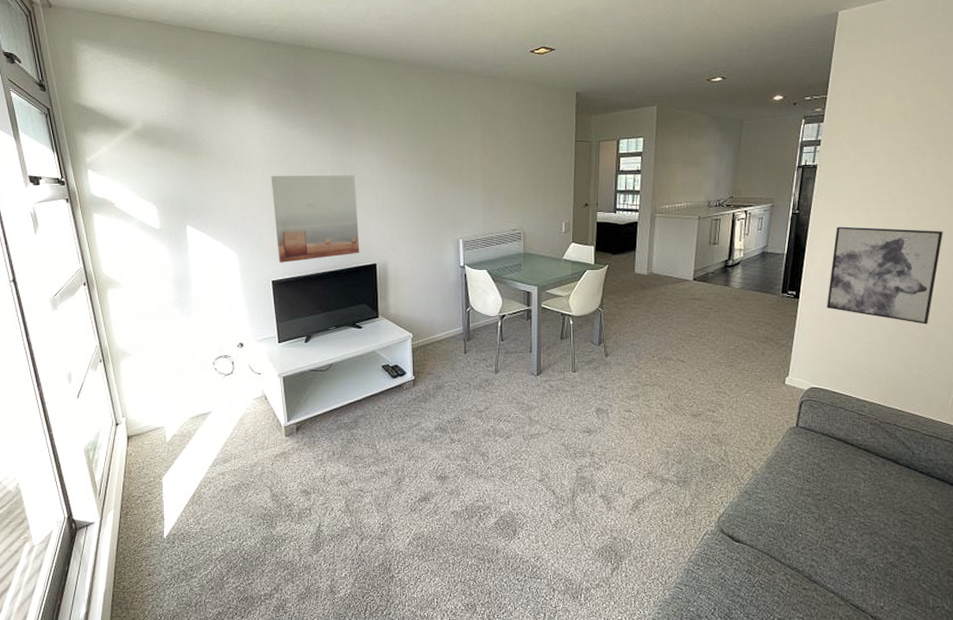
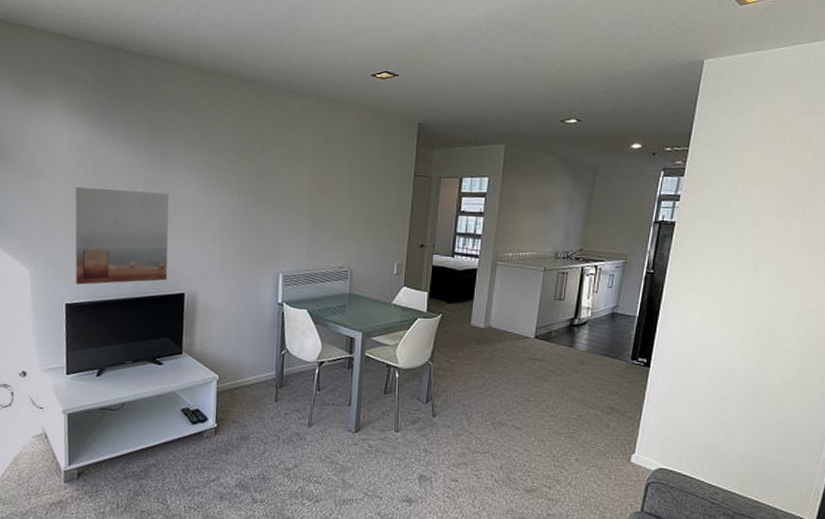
wall art: present [827,226,943,324] -> none [680,290,809,406]

